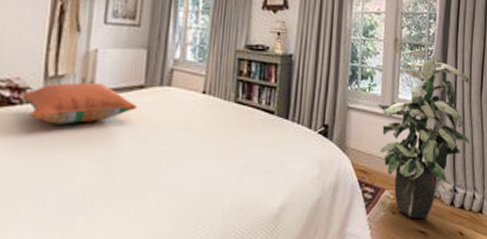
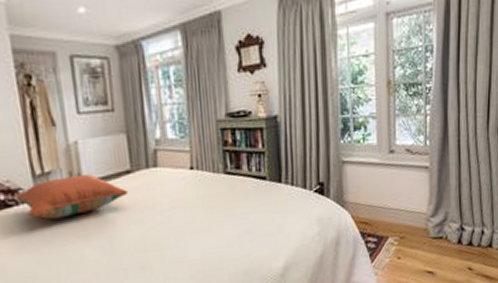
indoor plant: present [377,50,470,220] -> none [373,90,477,261]

